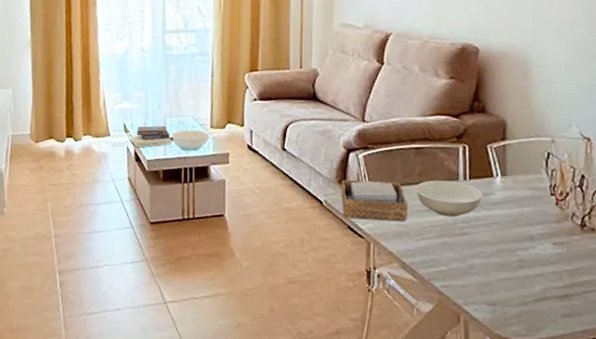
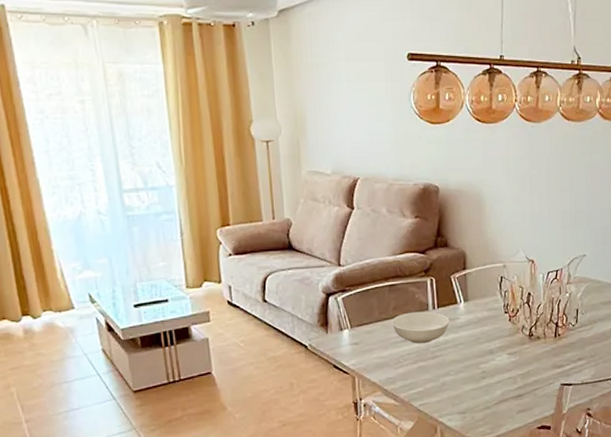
books: present [132,125,172,148] -> none [100,291,146,318]
bowl: present [171,130,209,151] -> none [144,292,186,314]
napkin holder: present [341,179,408,222] -> none [324,319,386,358]

